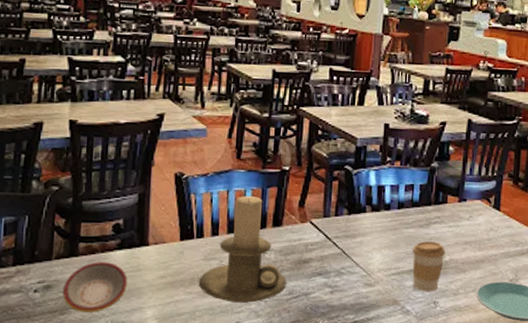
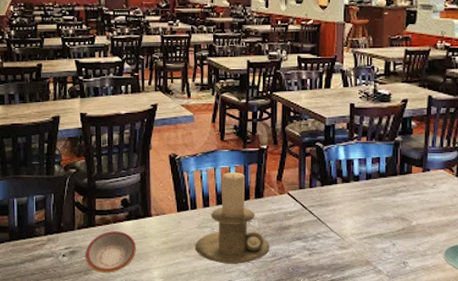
coffee cup: present [412,241,446,292] -> none [381,208,412,253]

